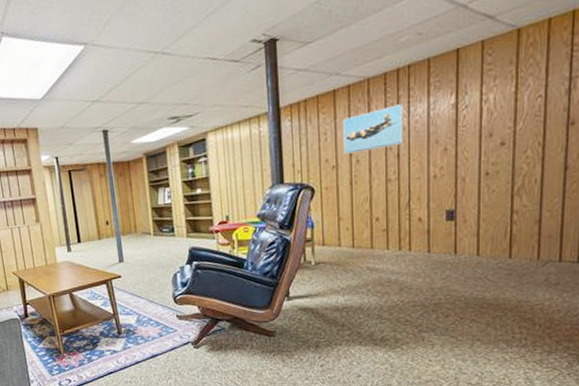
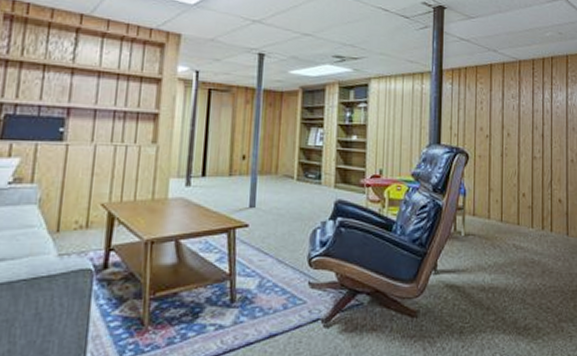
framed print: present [343,104,404,154] -> none [497,89,547,127]

